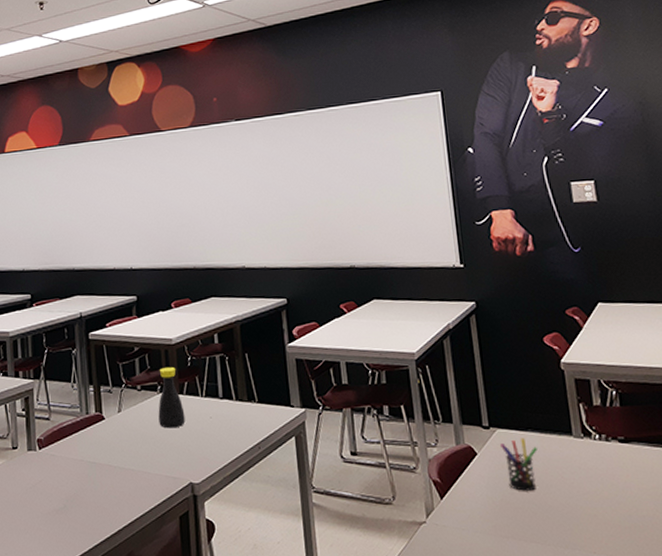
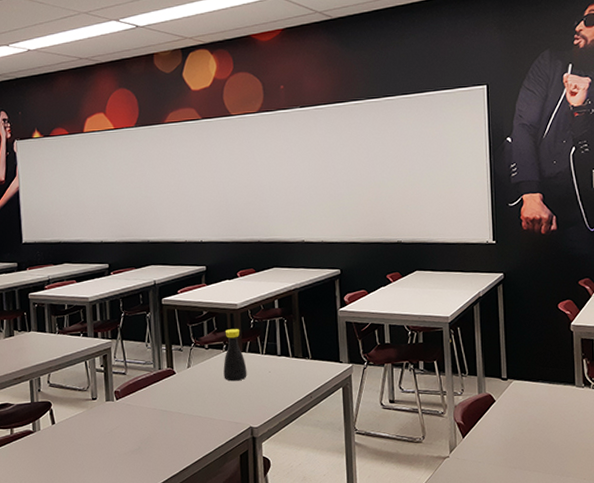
pen holder: present [500,437,537,491] -> none [515,387,545,431]

